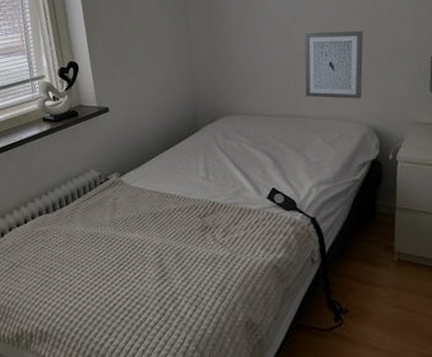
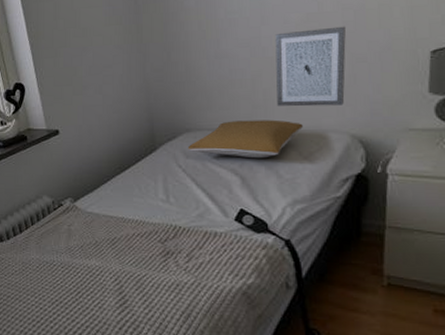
pillow: none [227,107,327,143] -> present [187,120,303,159]

